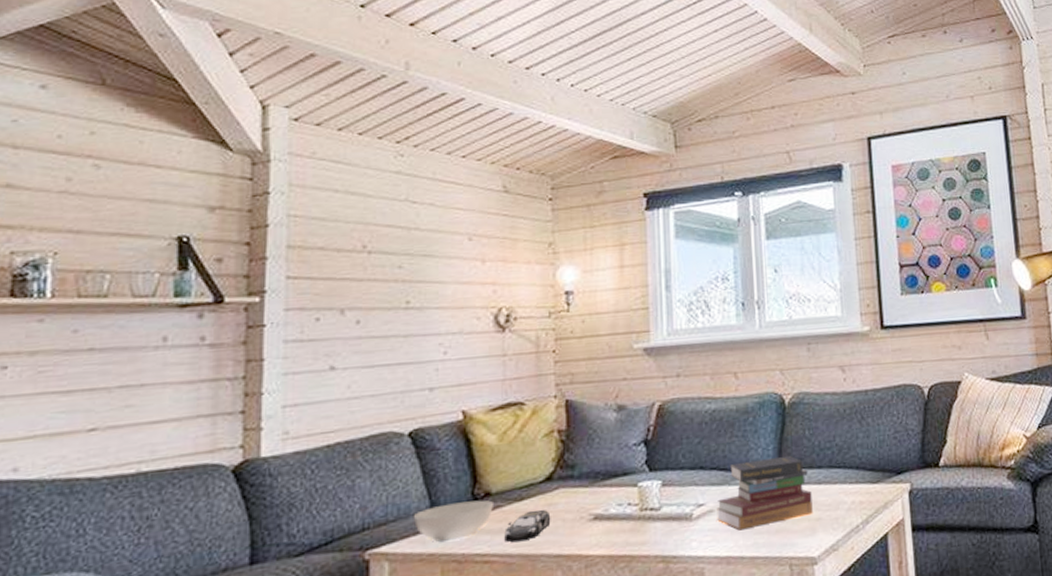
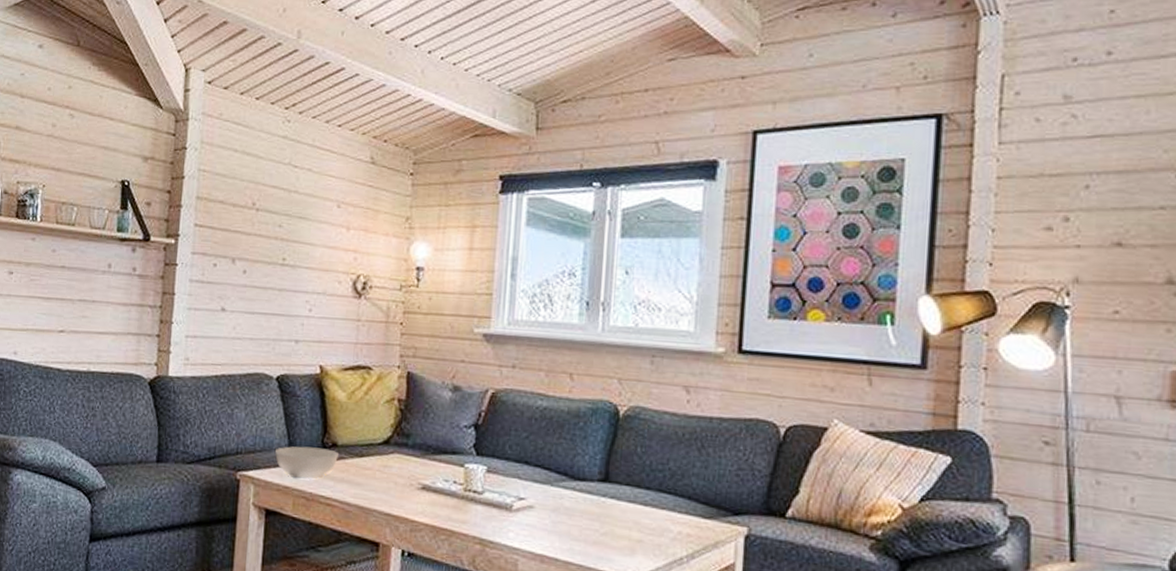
toy car: present [504,510,551,542] -> none [345,469,385,494]
books: present [717,455,813,531] -> none [536,465,636,535]

